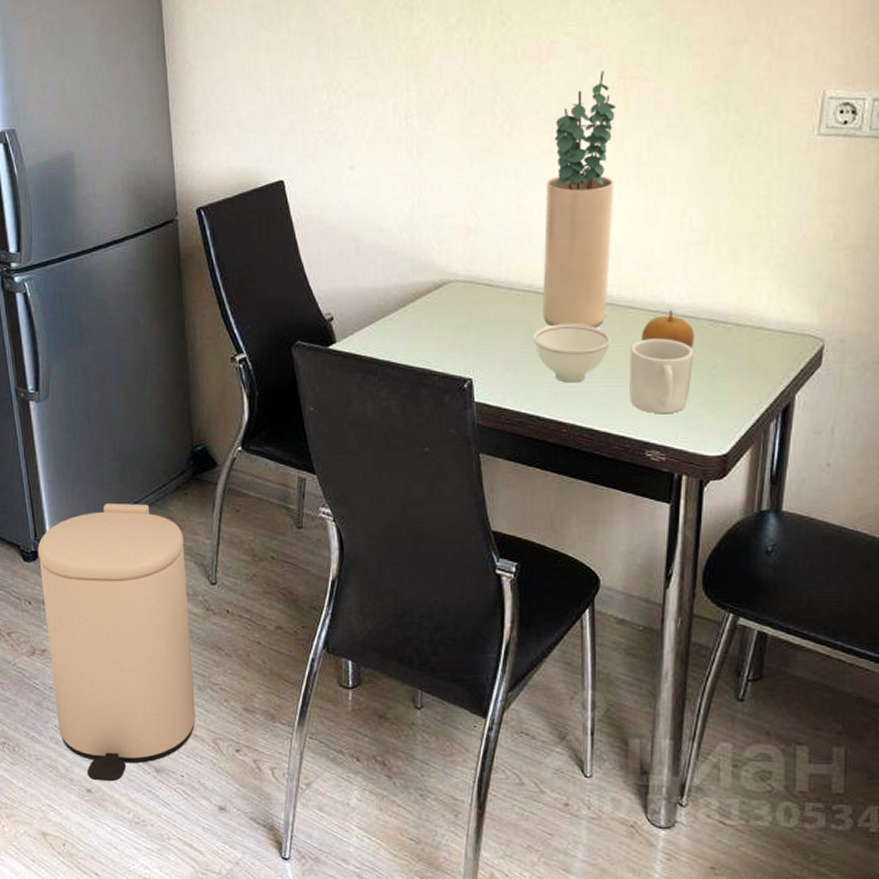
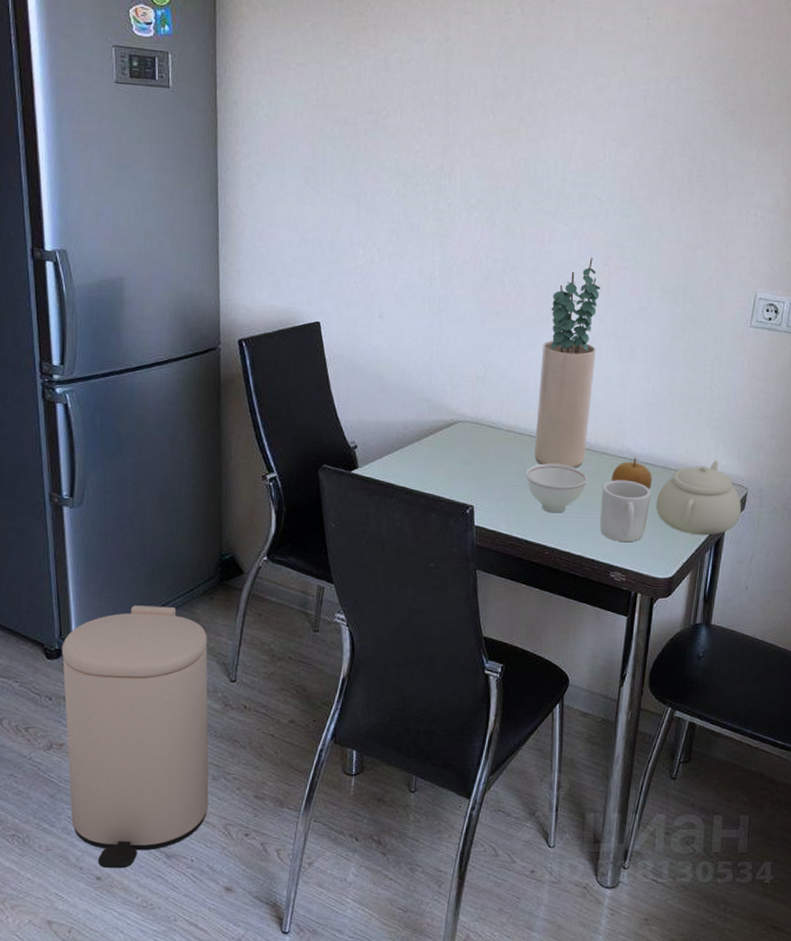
teapot: none [701,307,816,402] -> present [655,460,741,536]

